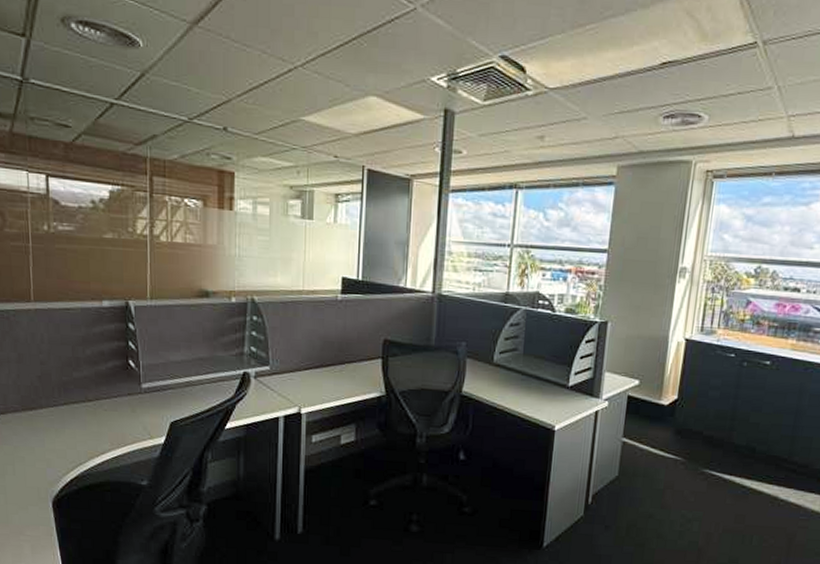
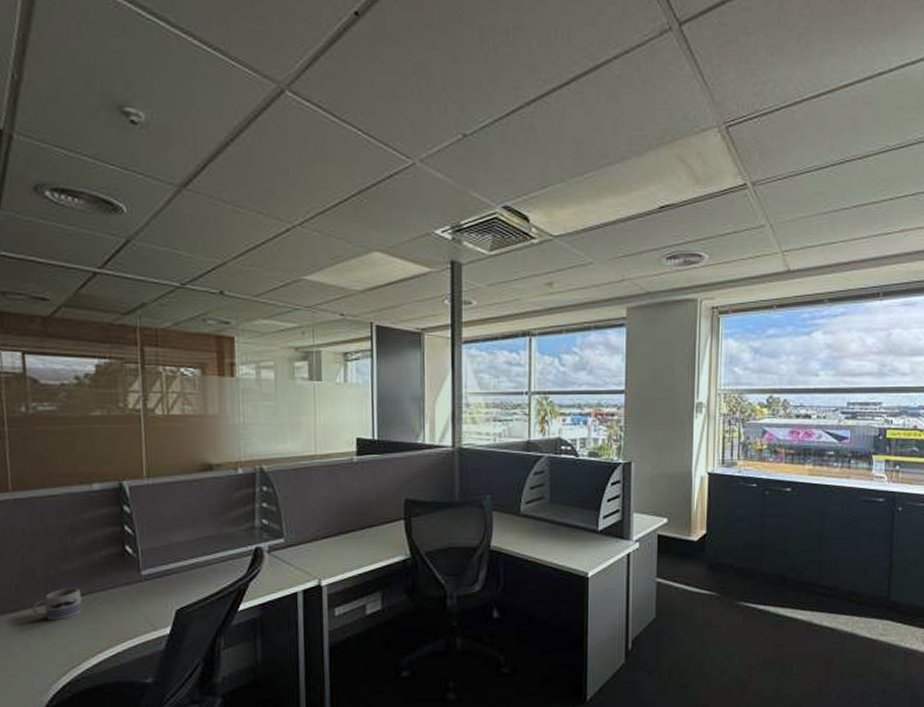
mug: none [47,393,90,421] -> present [31,587,82,620]

